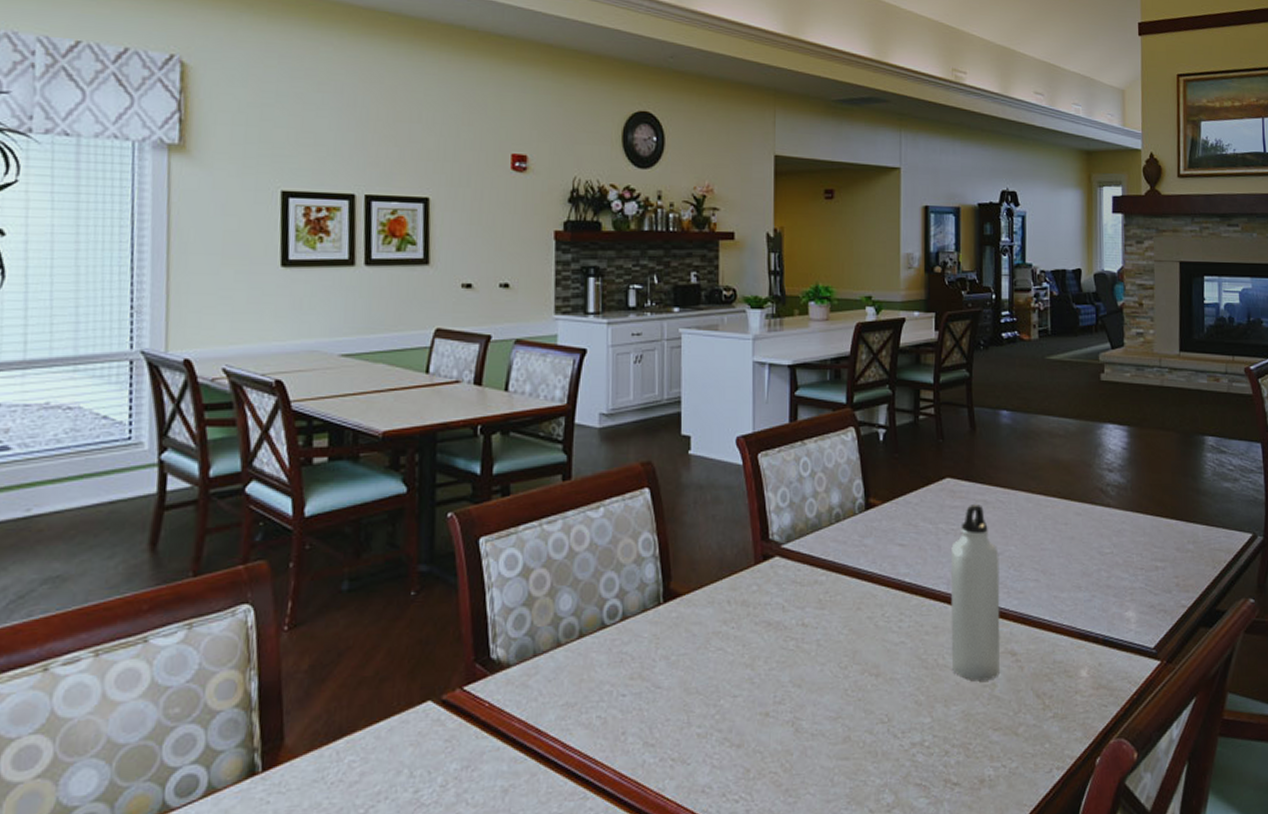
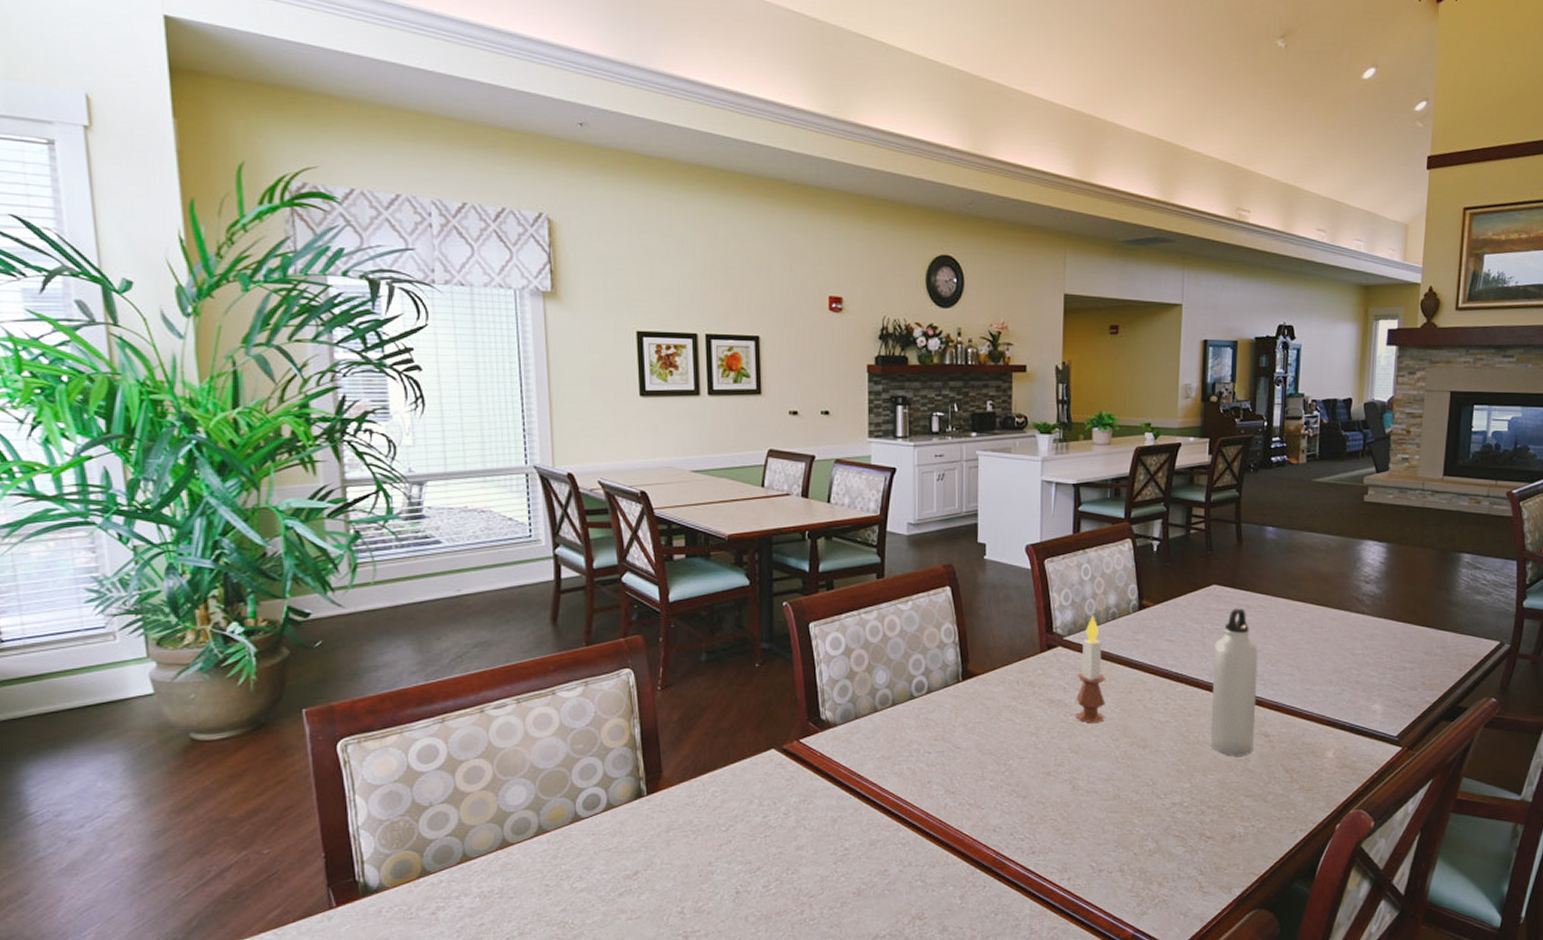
candle: none [797,517,831,649] -> present [1076,615,1106,724]

